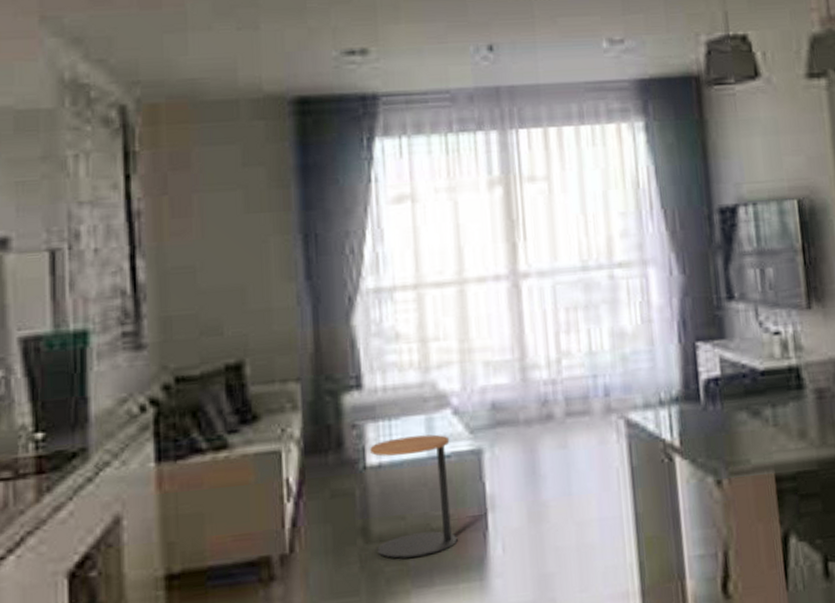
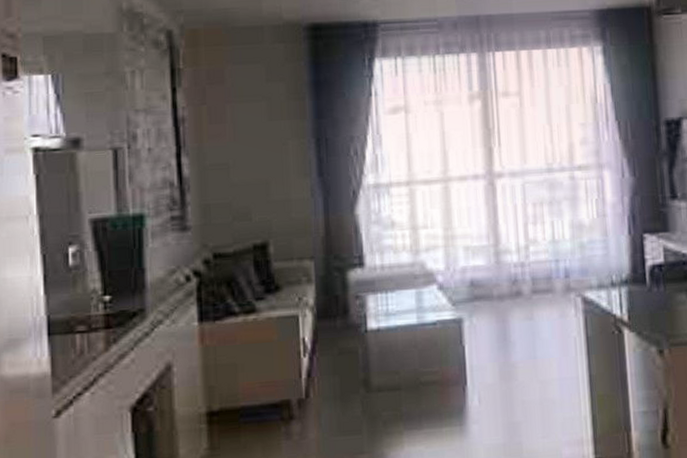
side table: present [370,434,458,559] -> none [370,305,442,406]

